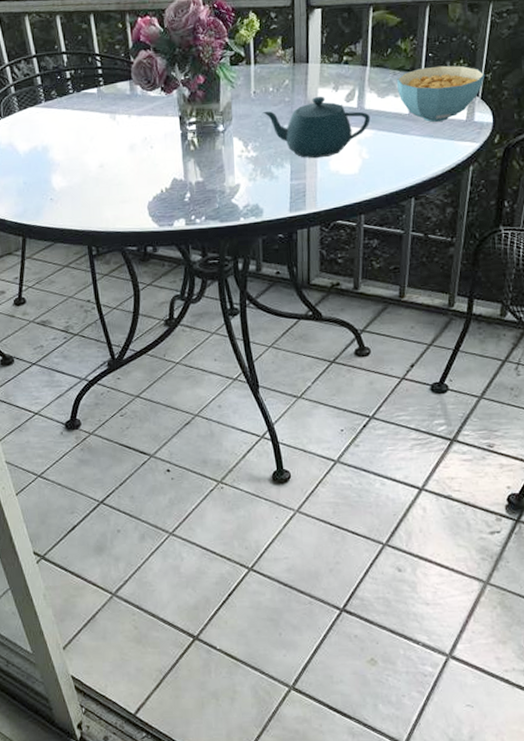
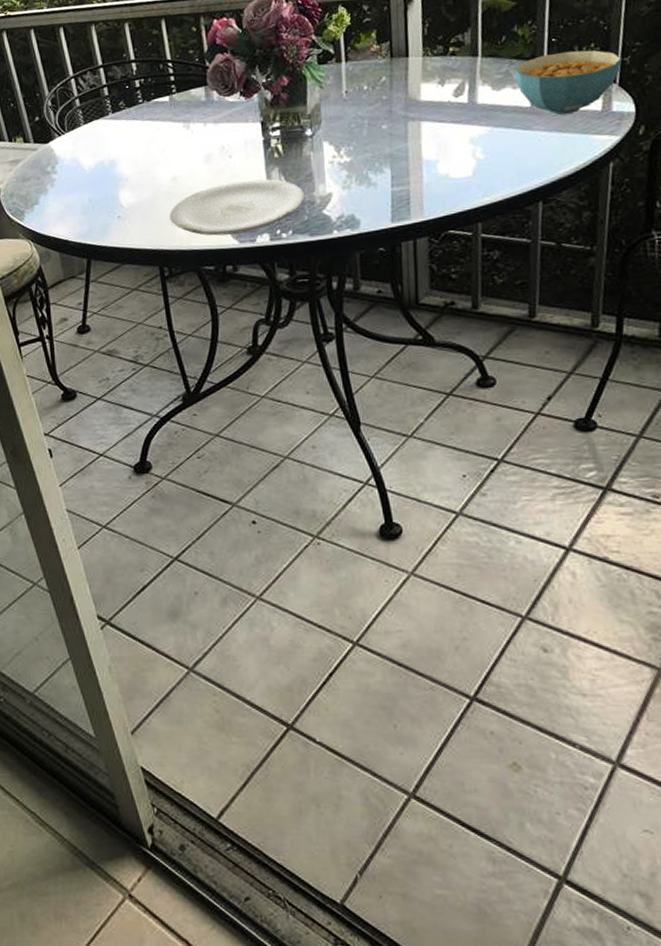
plate: none [97,168,216,219] -> present [170,179,304,236]
teapot: present [263,96,371,159] -> none [357,92,485,162]

